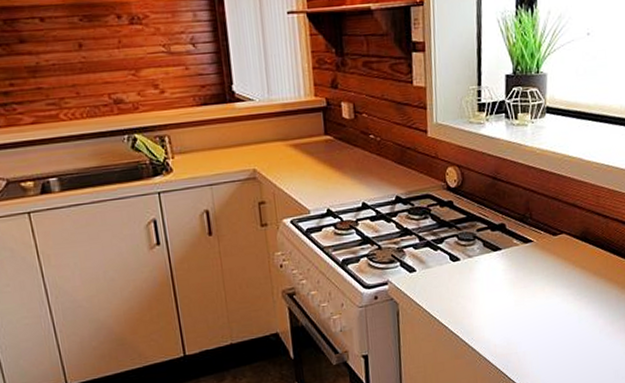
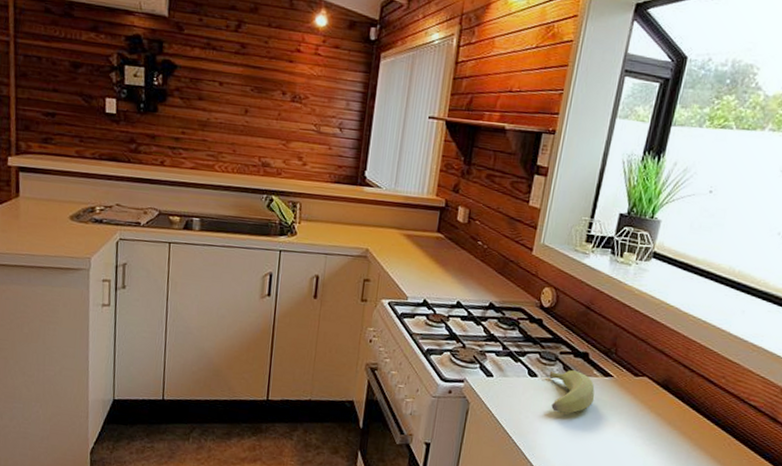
banana: none [471,244,520,291] -> present [549,370,595,414]

